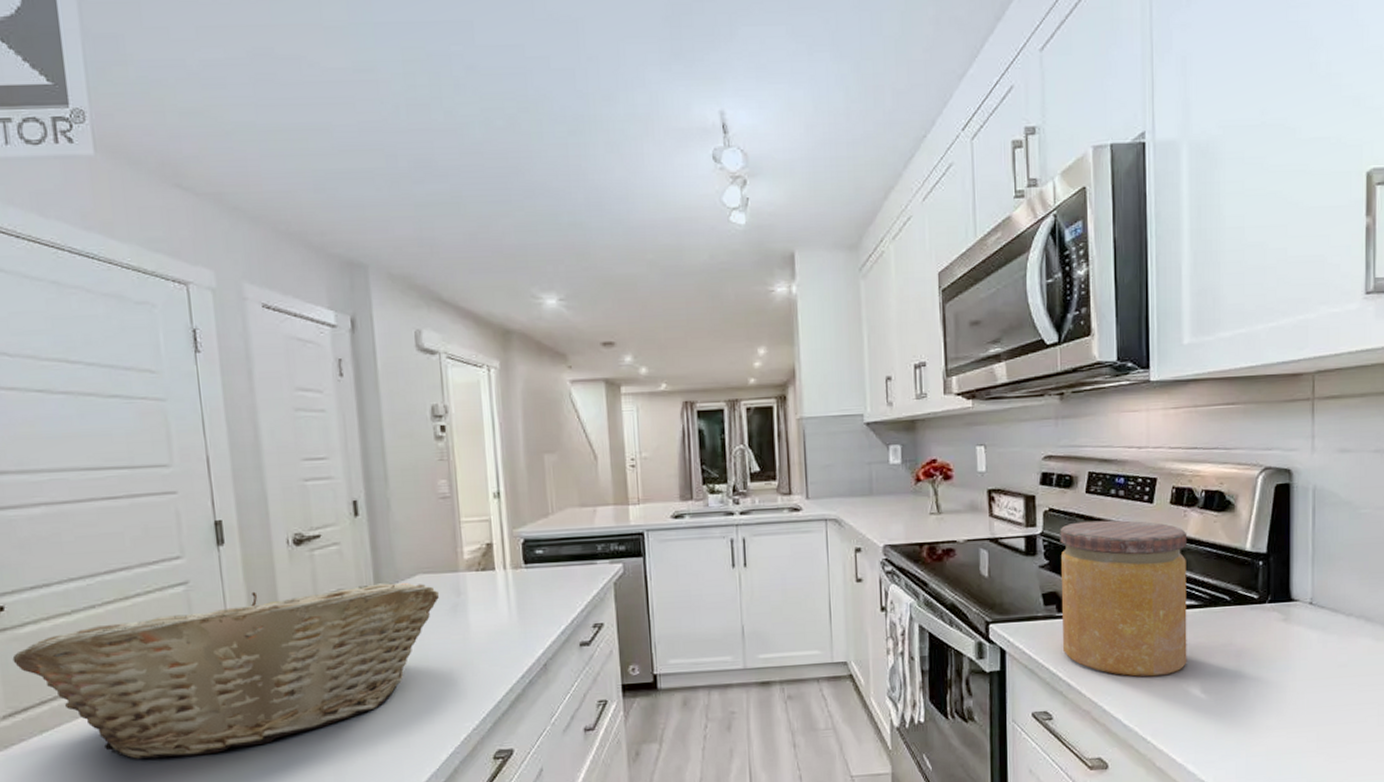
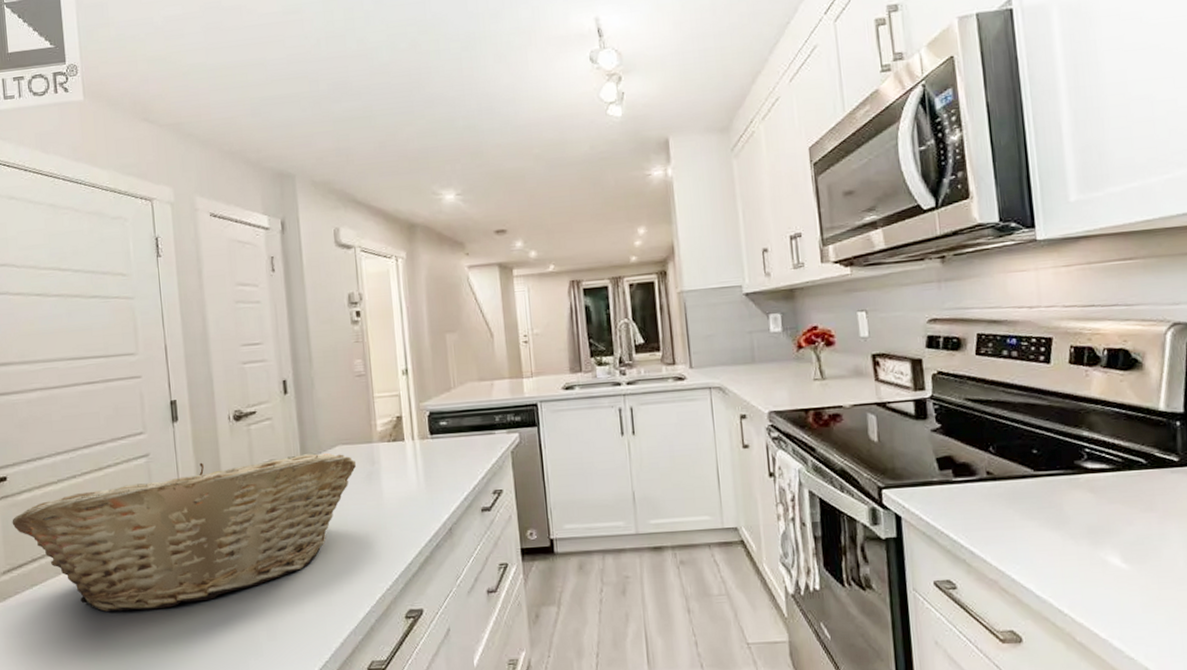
jar: present [1060,520,1187,677] -> none [950,381,1103,545]

